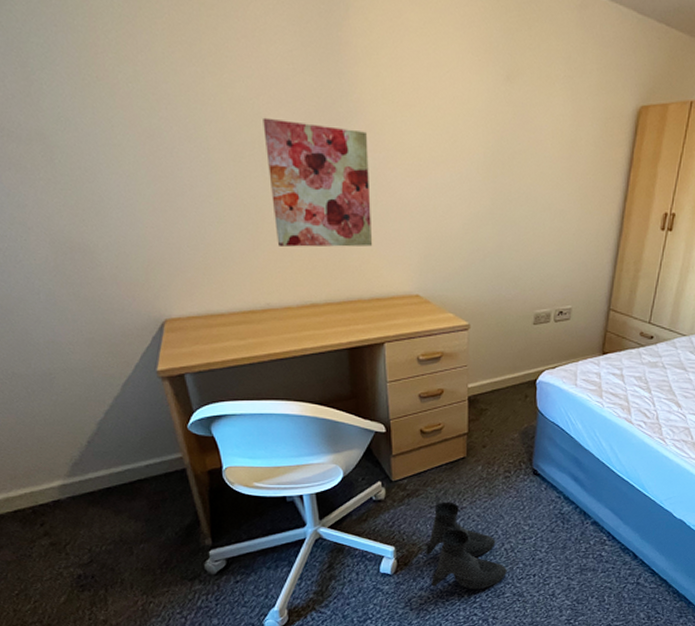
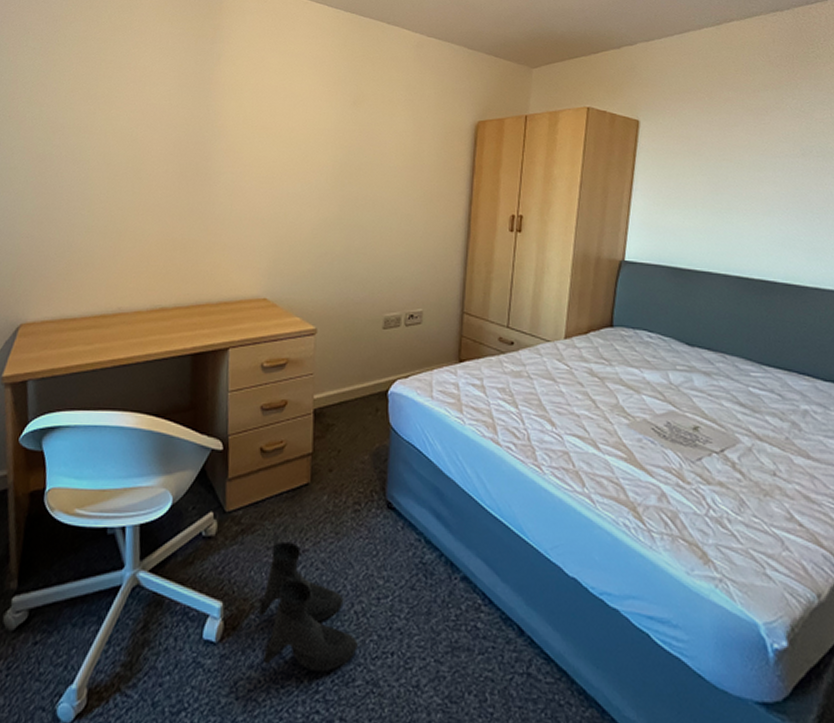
wall art: present [263,117,372,247] -> none [136,142,228,253]

